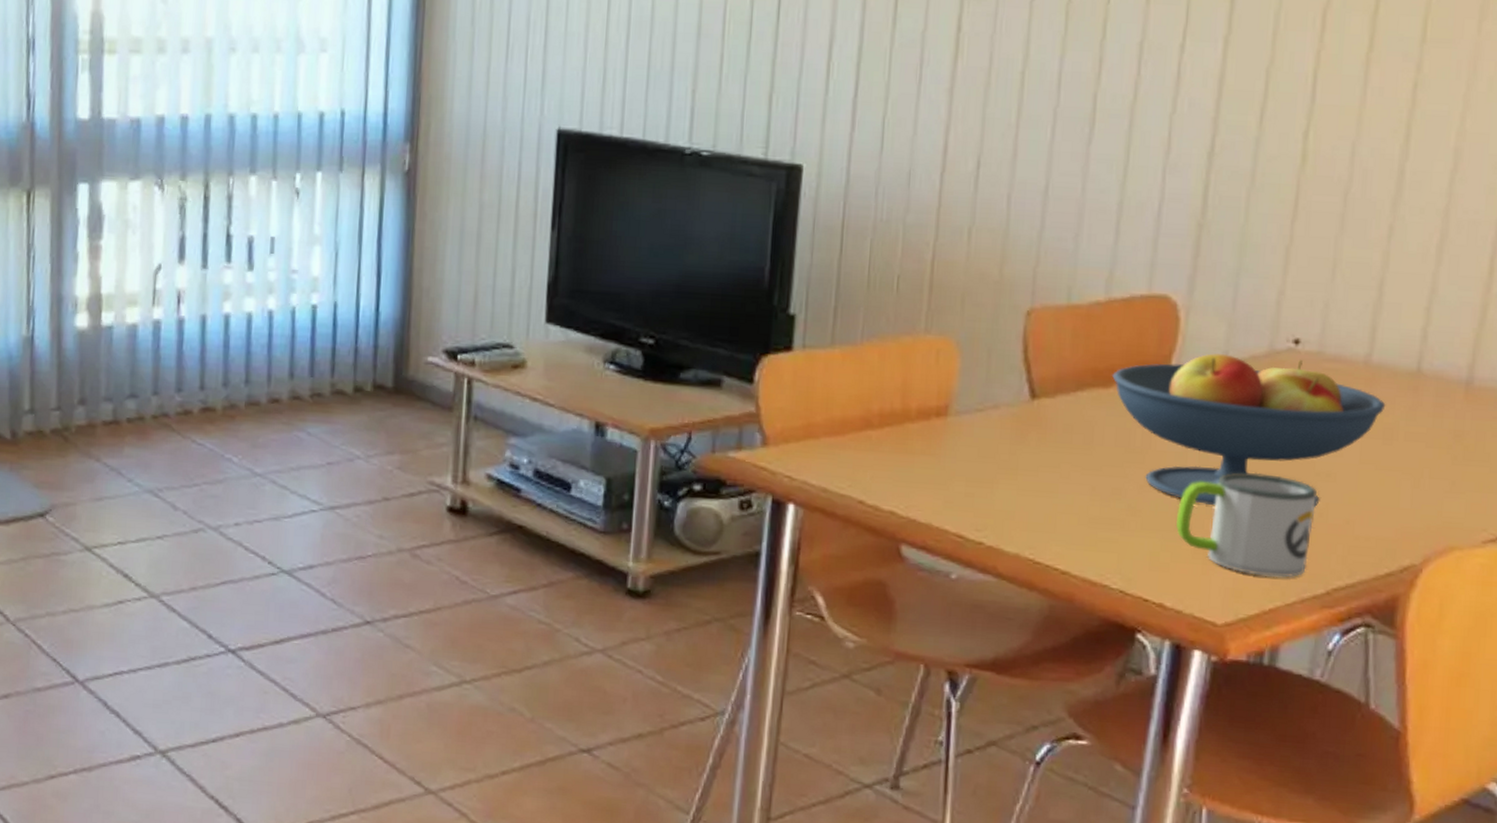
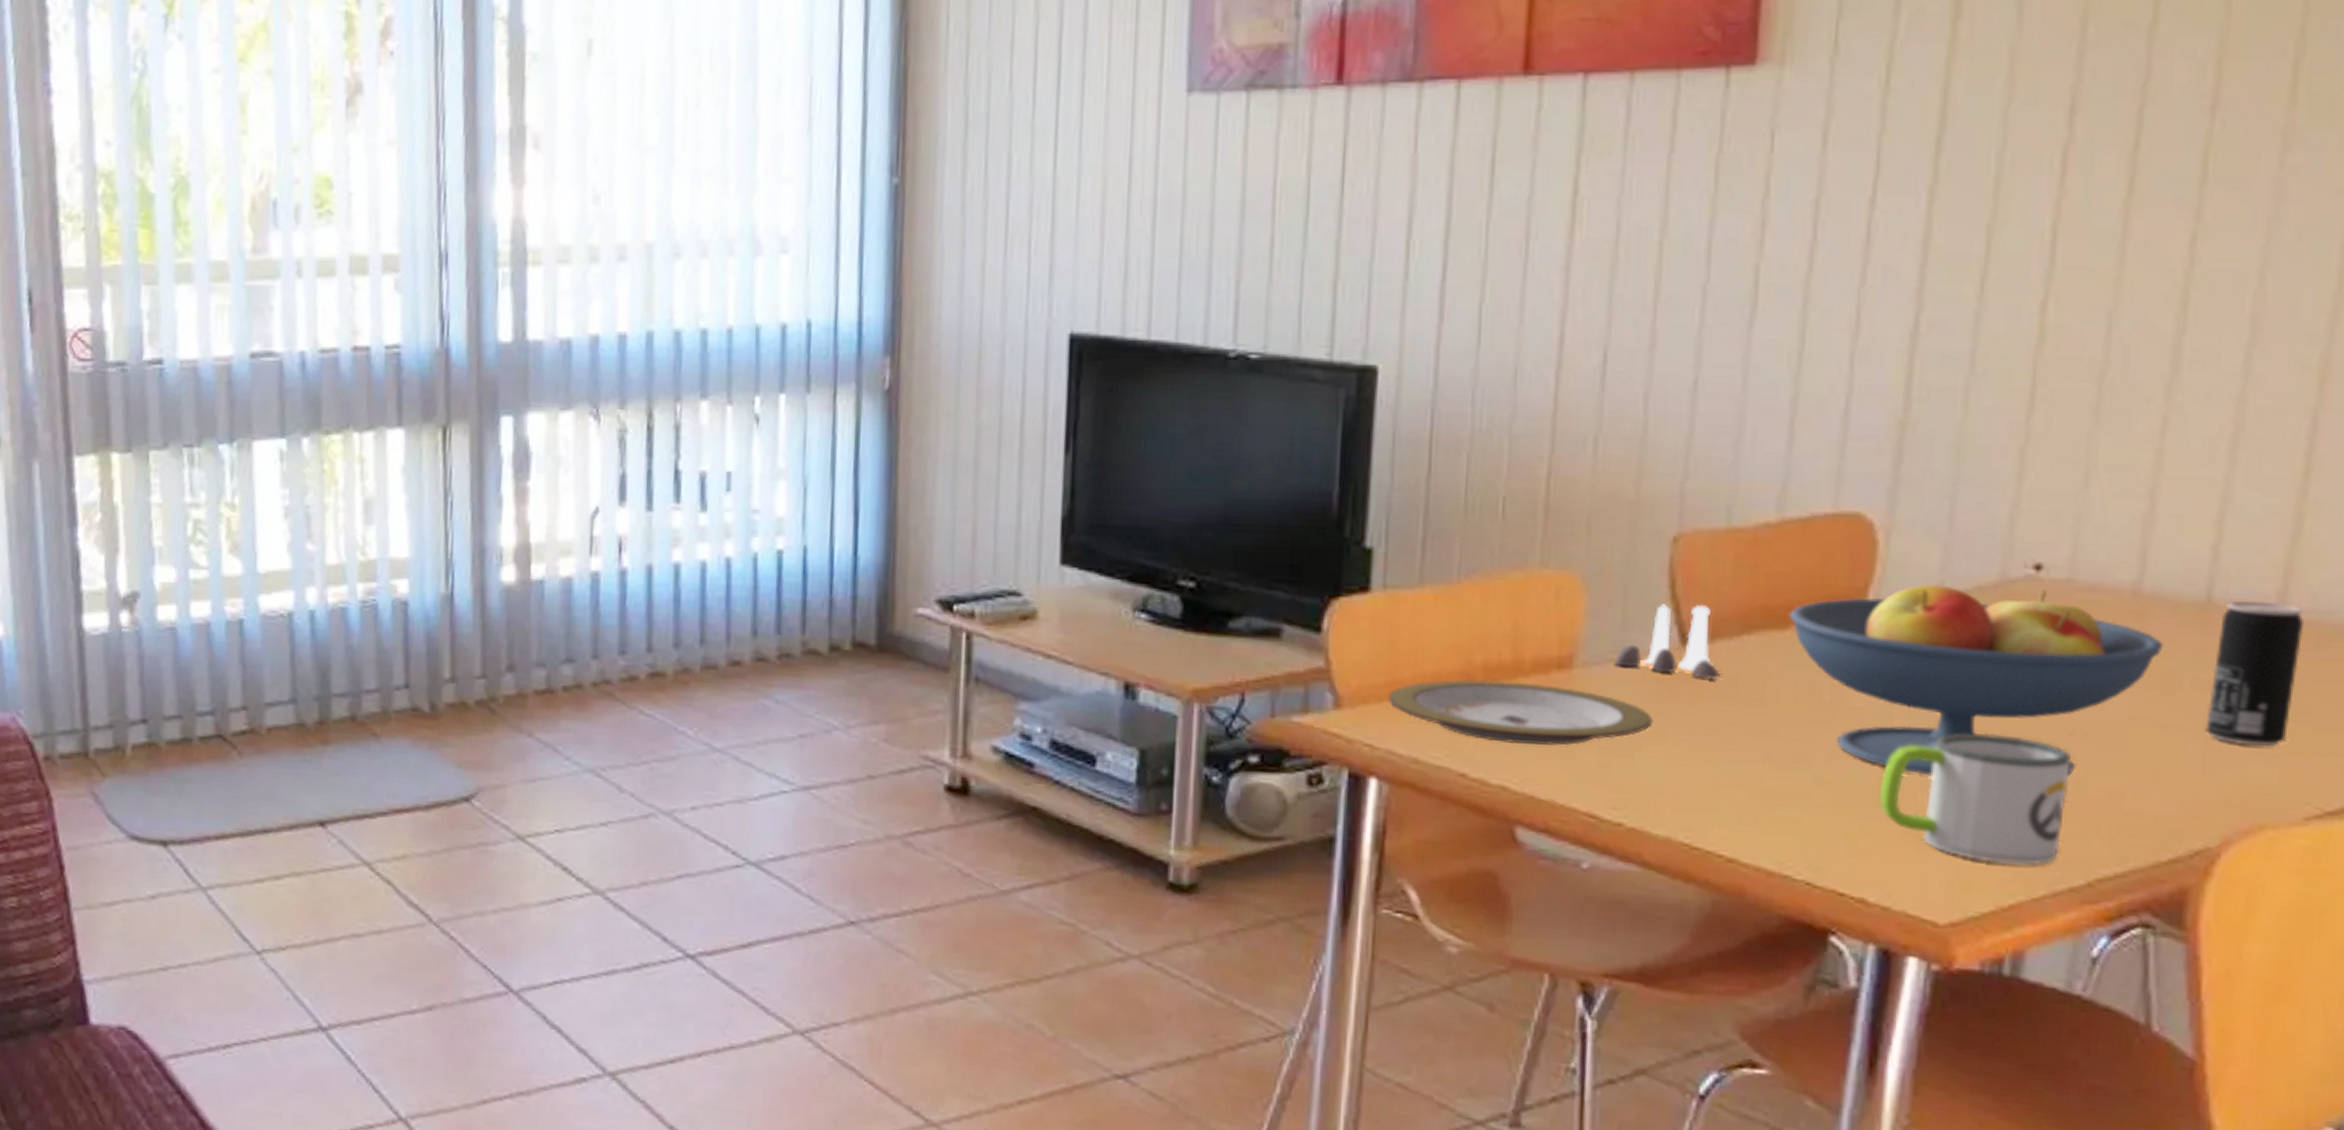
plate: none [804,424,1008,479] -> present [1388,679,1653,746]
salt and pepper shaker set: none [979,365,1060,428] -> present [1613,604,1721,681]
beverage can: none [1414,371,1486,485] -> present [2205,600,2305,746]

